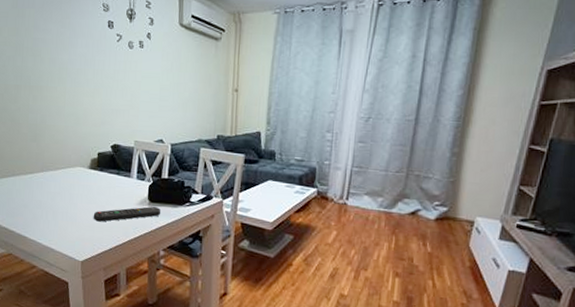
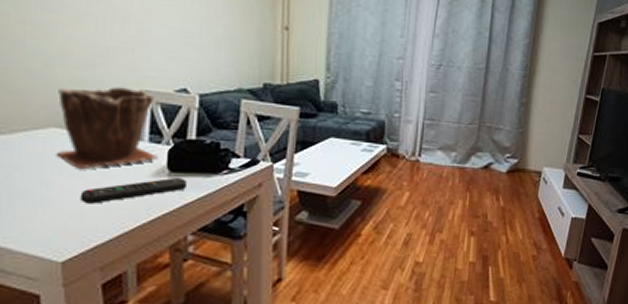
plant pot: none [80,138,142,197] -> present [56,87,159,170]

